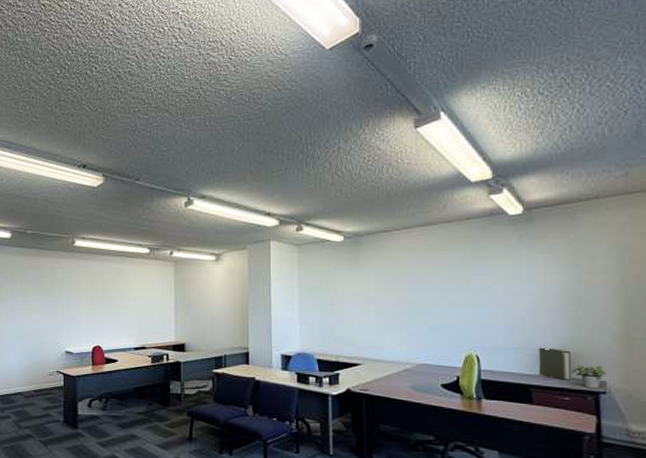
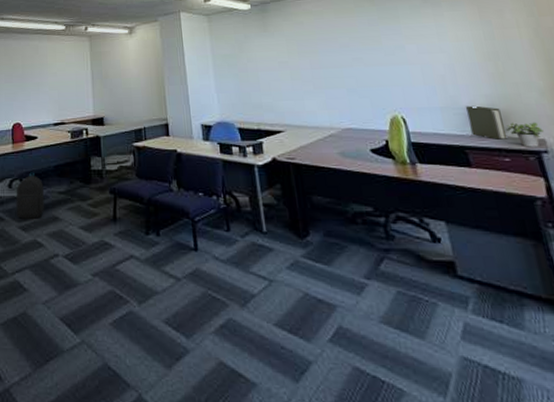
backpack: none [95,393,124,436] -> present [16,172,45,219]

